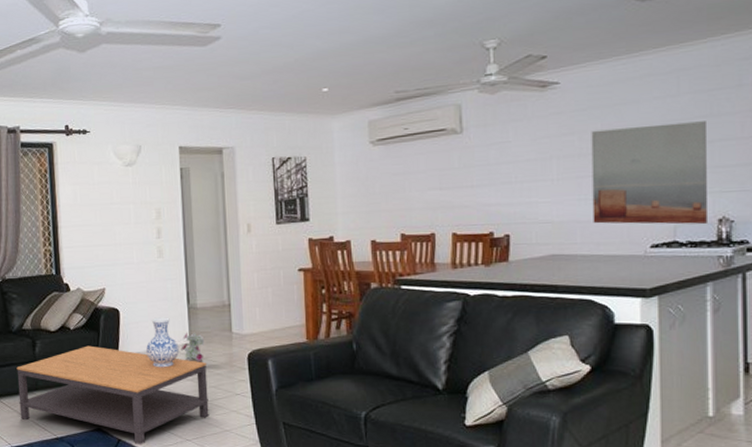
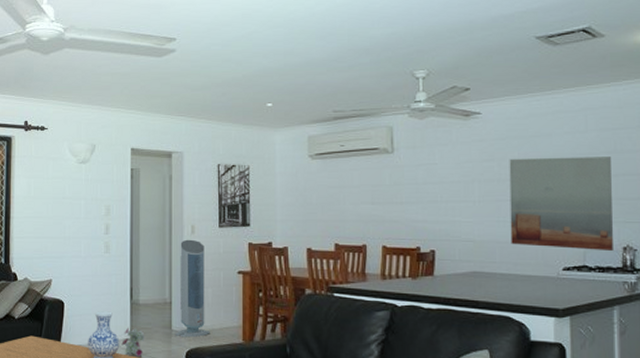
air purifier: none [236,238,272,340] -> present [175,239,210,338]

